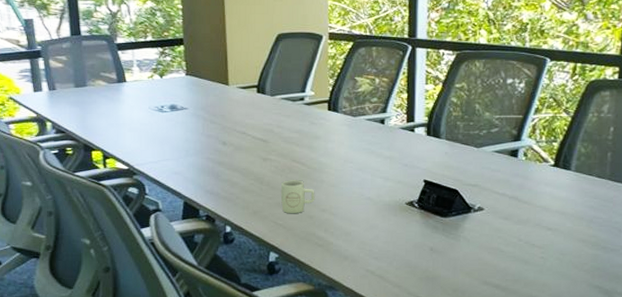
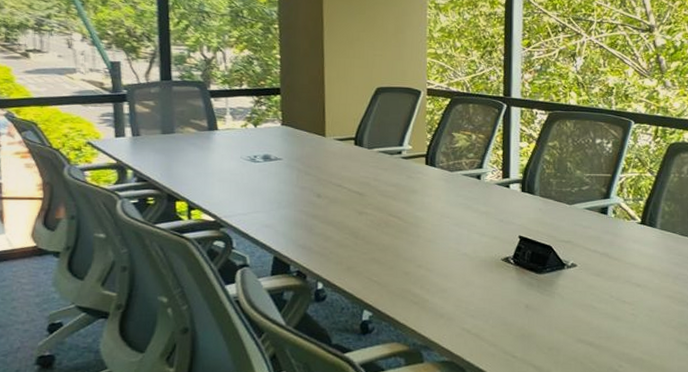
mug: present [281,180,315,214] -> none [376,234,411,270]

